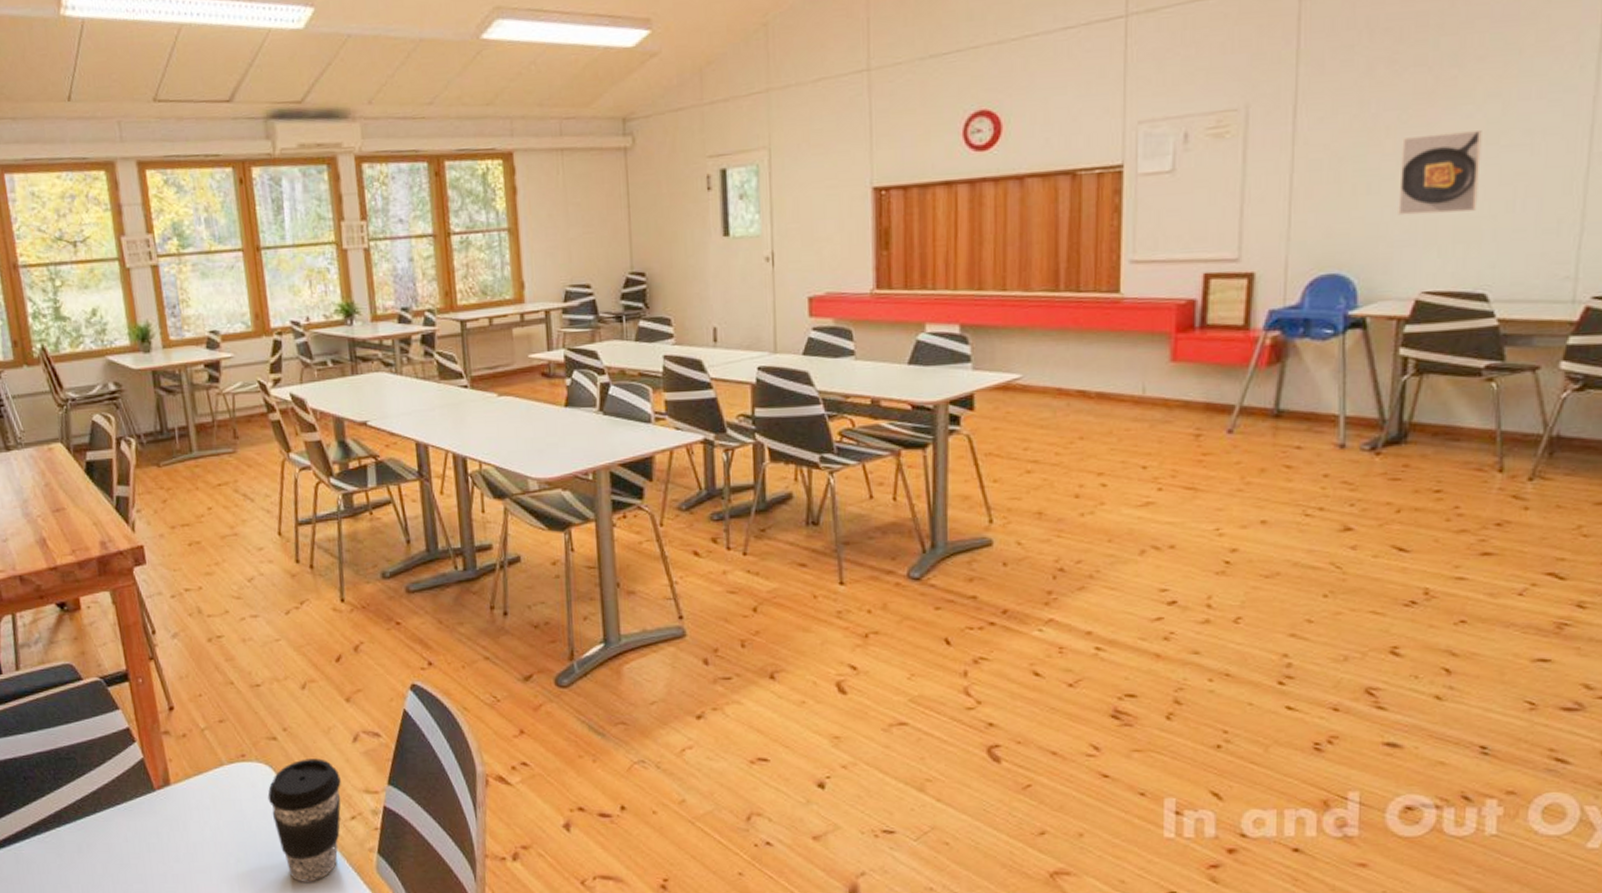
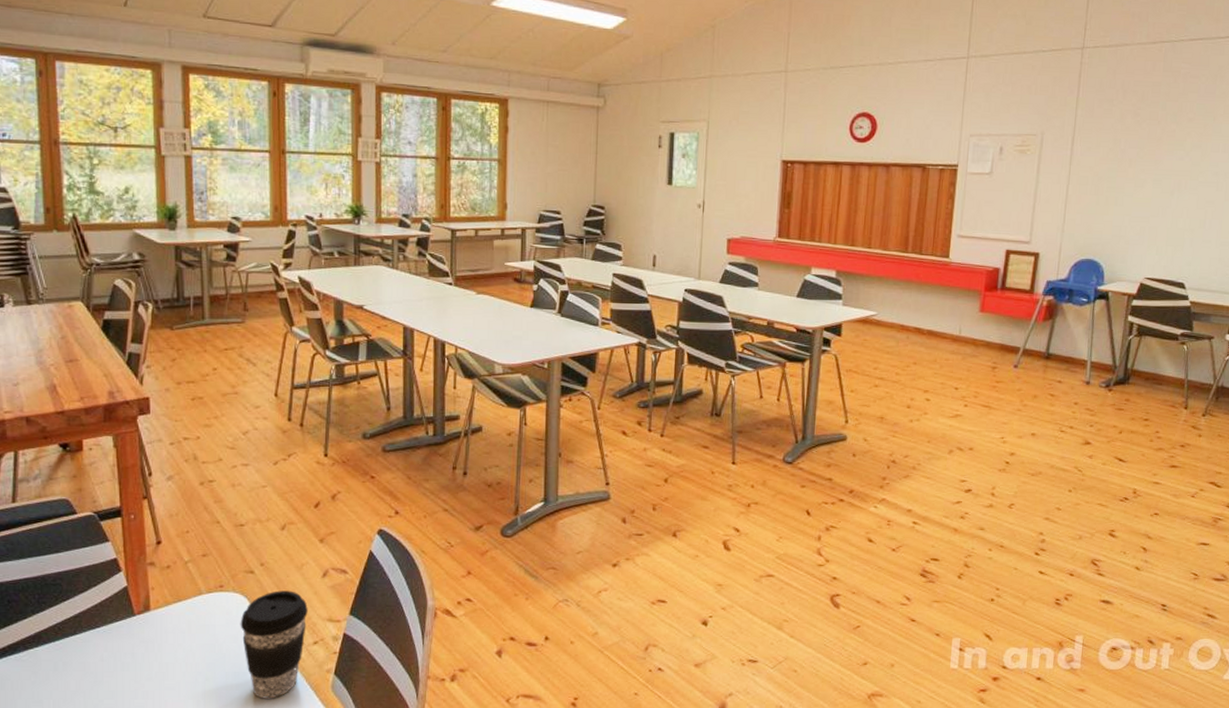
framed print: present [1398,130,1482,216] -> none [1133,168,1188,224]

